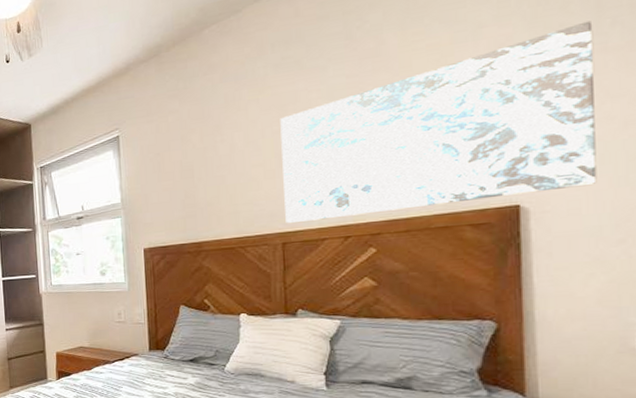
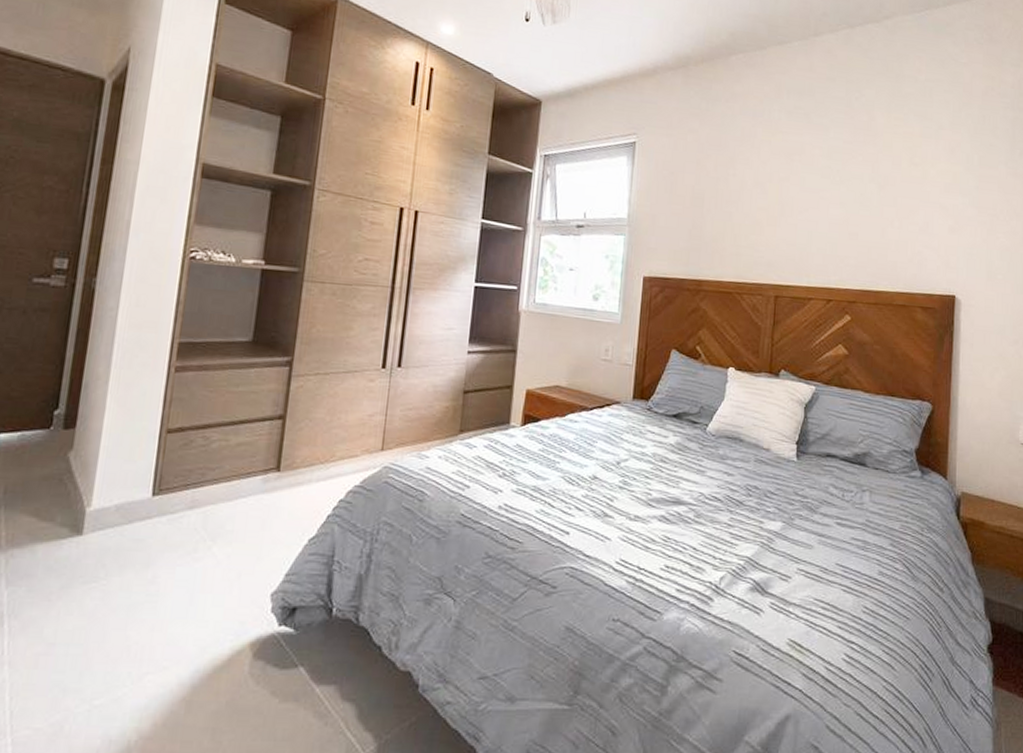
wall art: present [280,20,597,224] -> none [780,147,1009,289]

